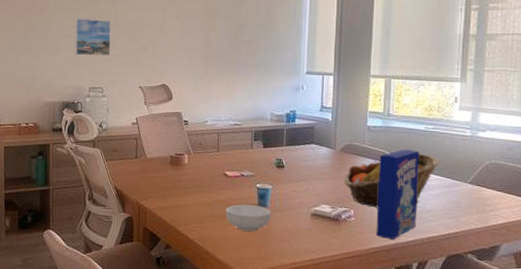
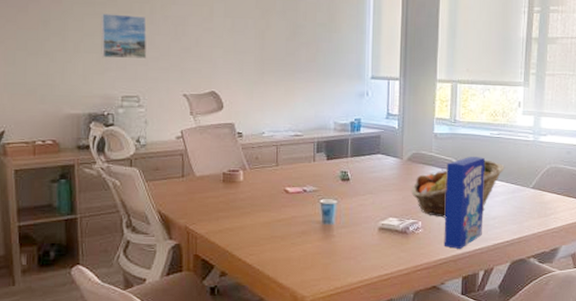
cereal bowl: present [225,204,271,232] -> none [287,222,337,251]

